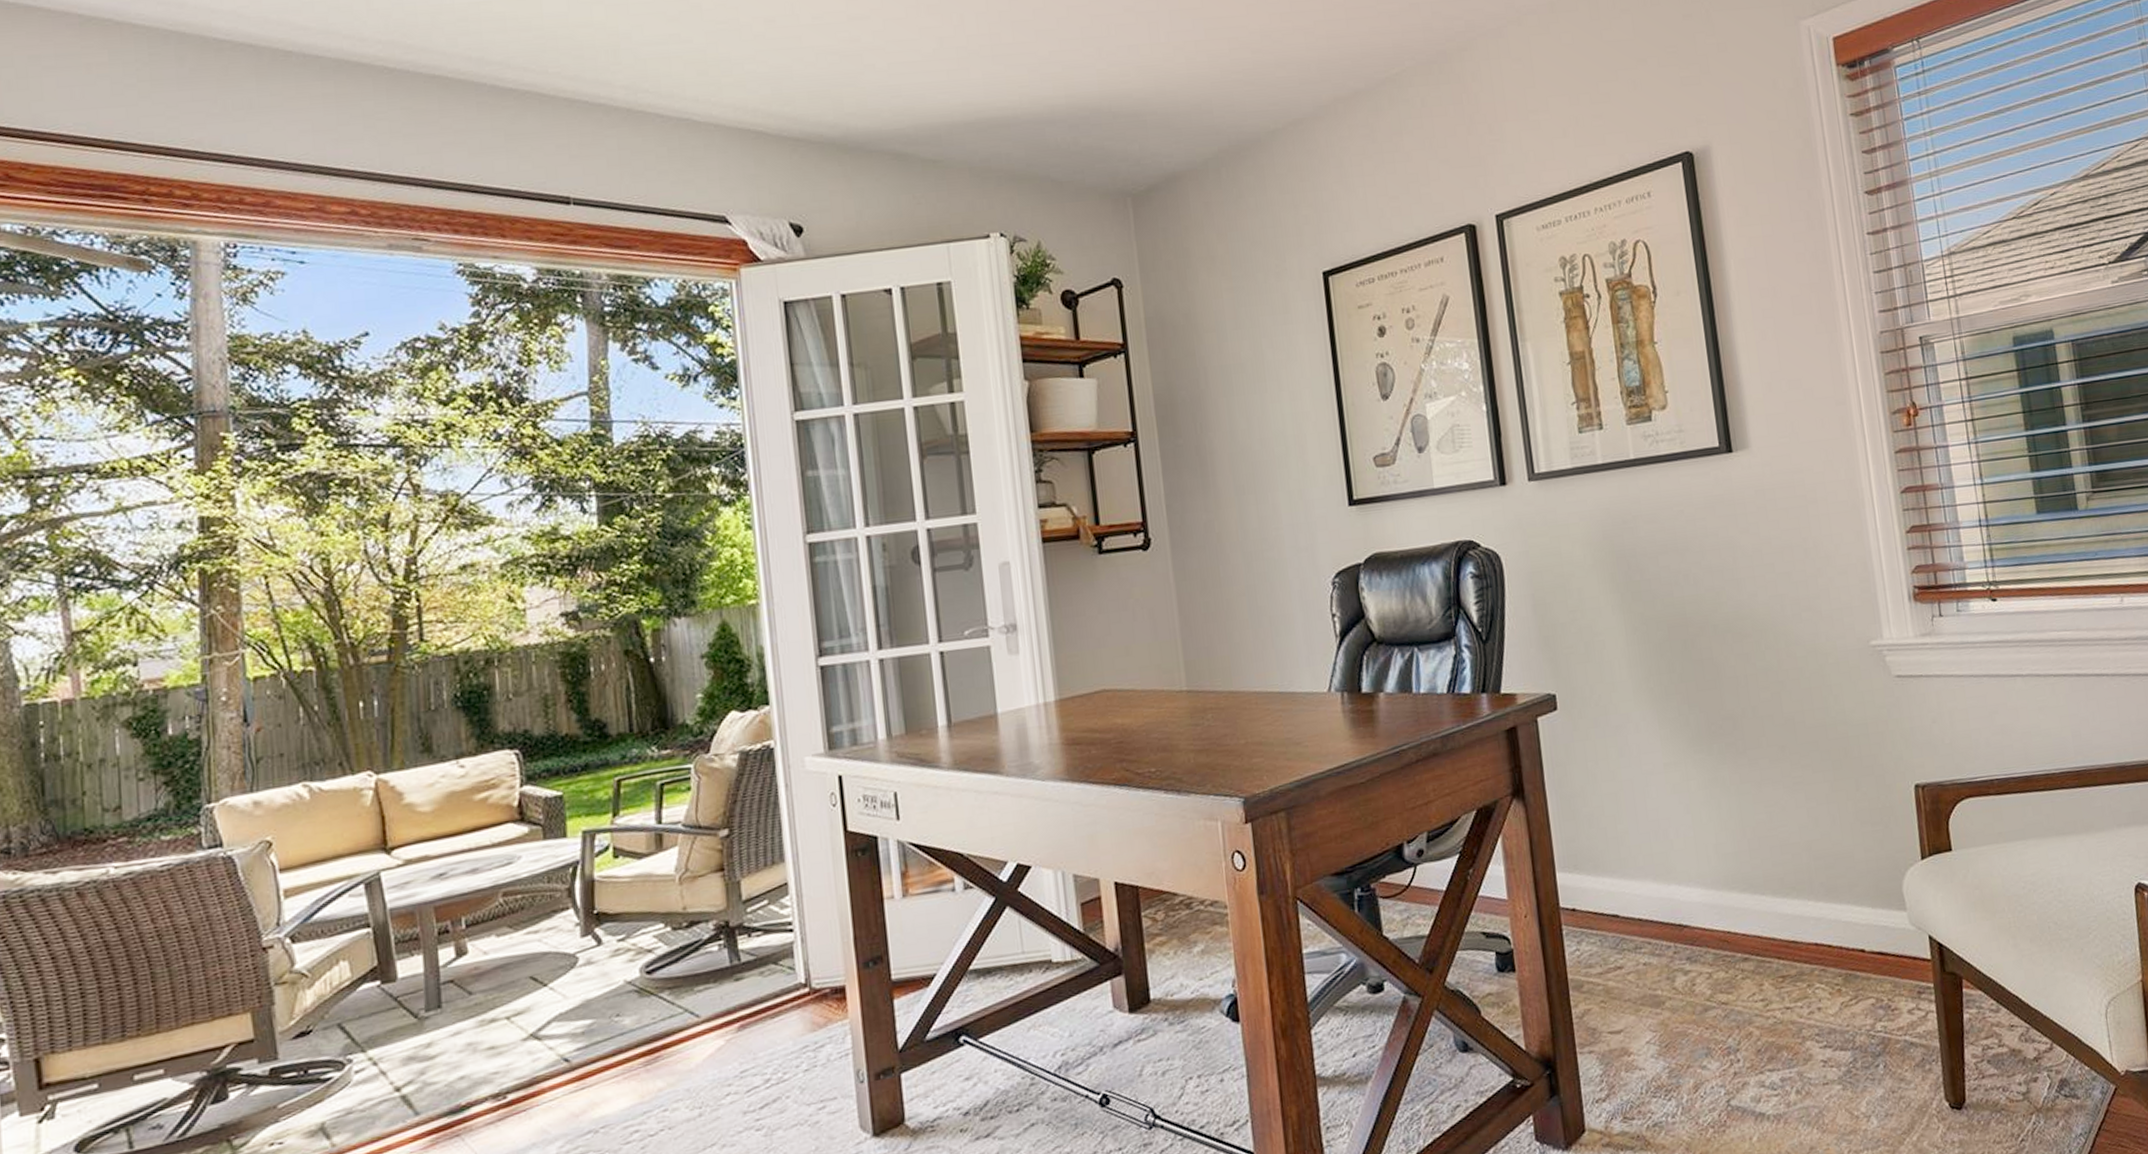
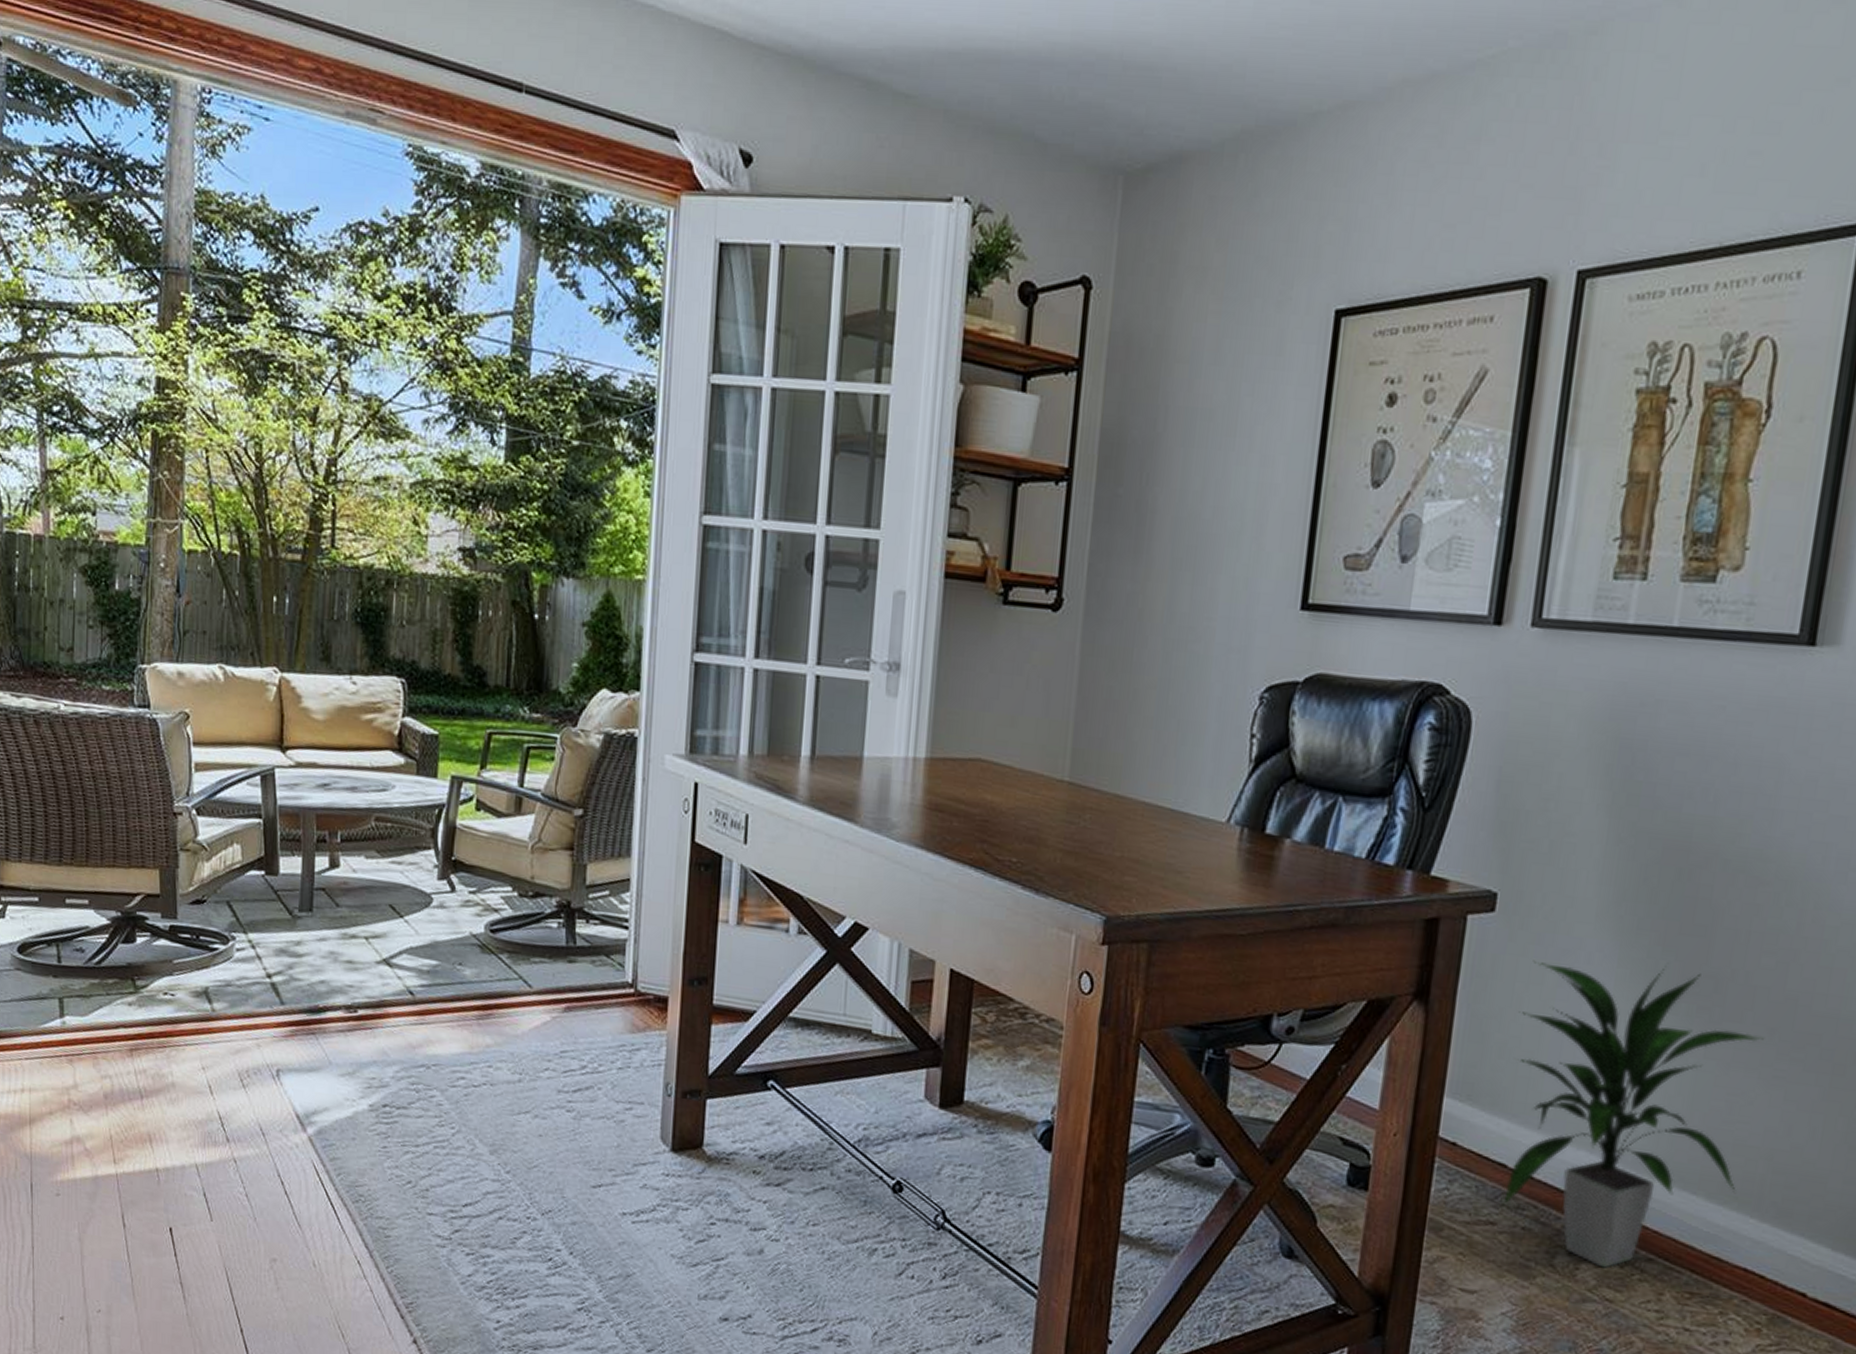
indoor plant: none [1596,717,1793,978] -> present [1503,960,1764,1268]

